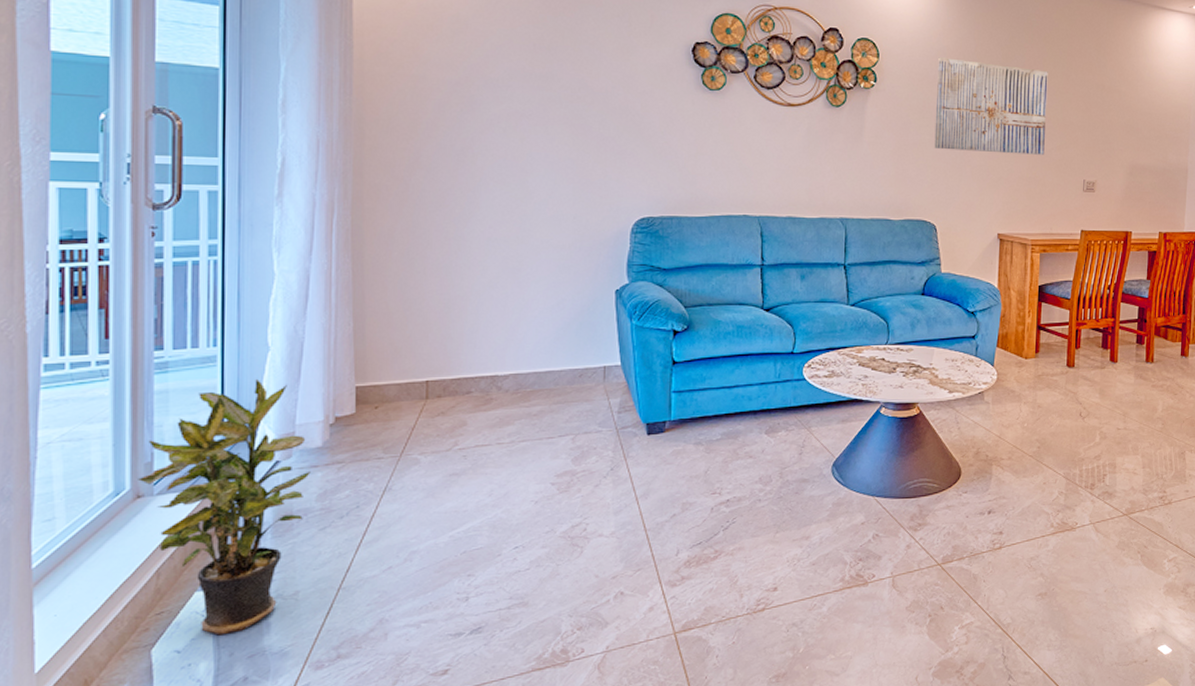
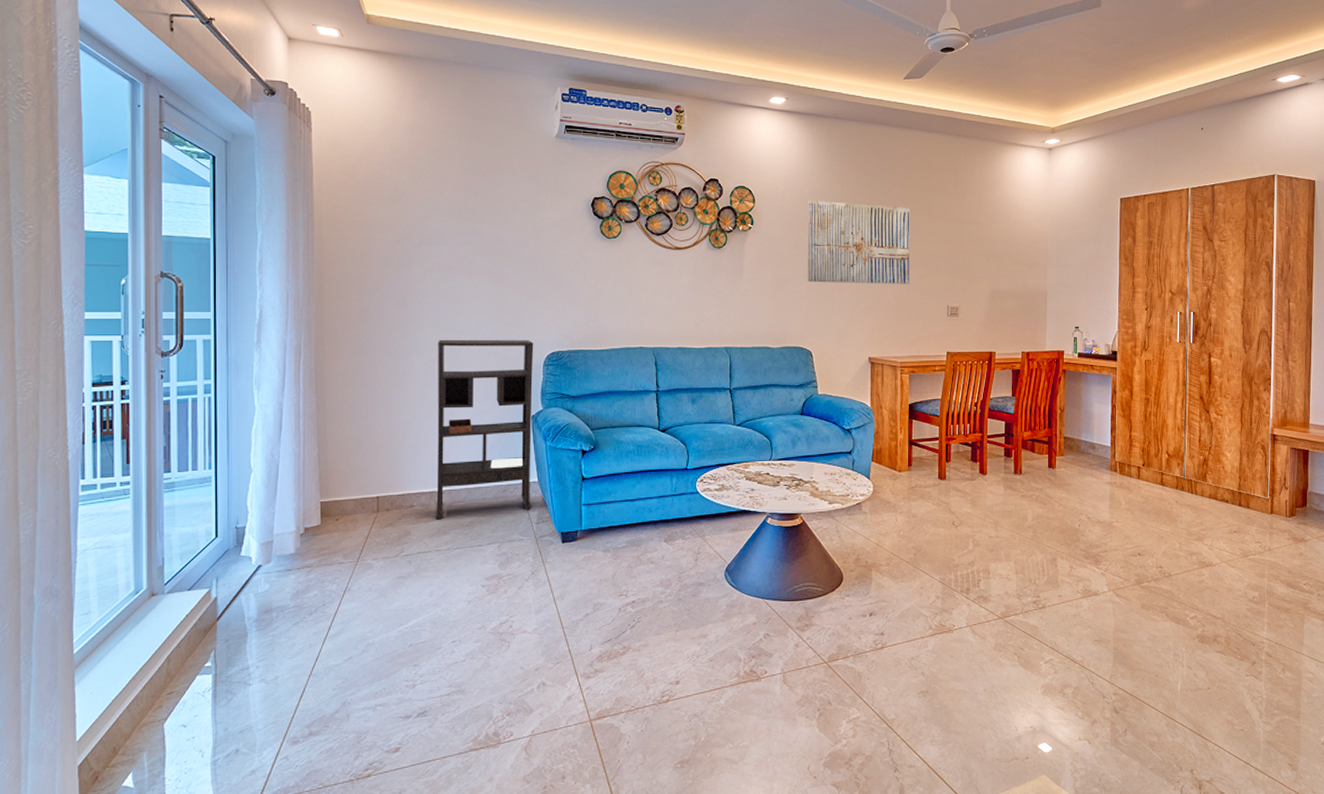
potted plant: present [138,378,311,636] -> none [152,495,286,713]
bookshelf: none [497,199,620,408] -> present [435,339,534,520]

